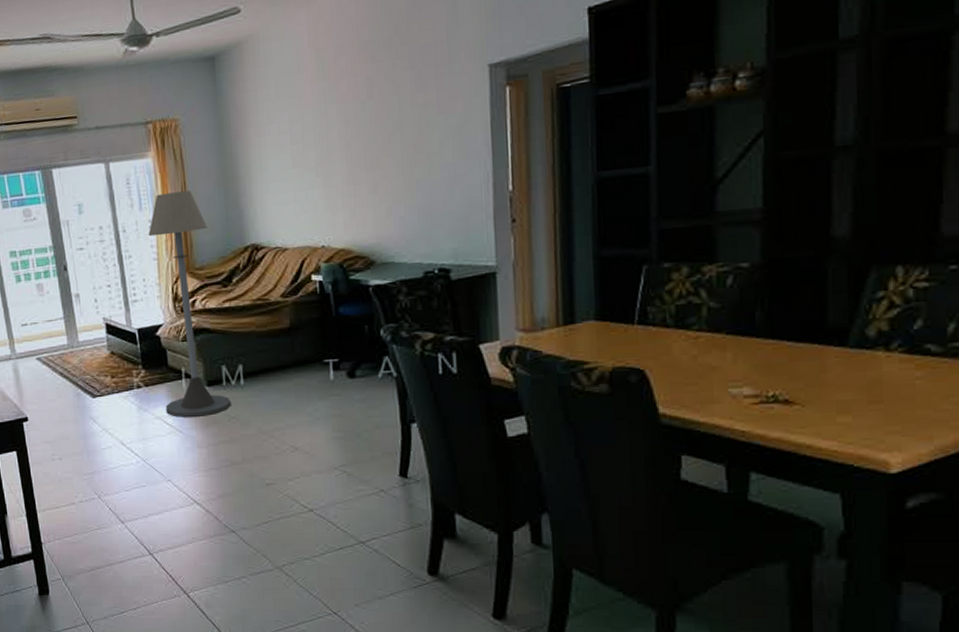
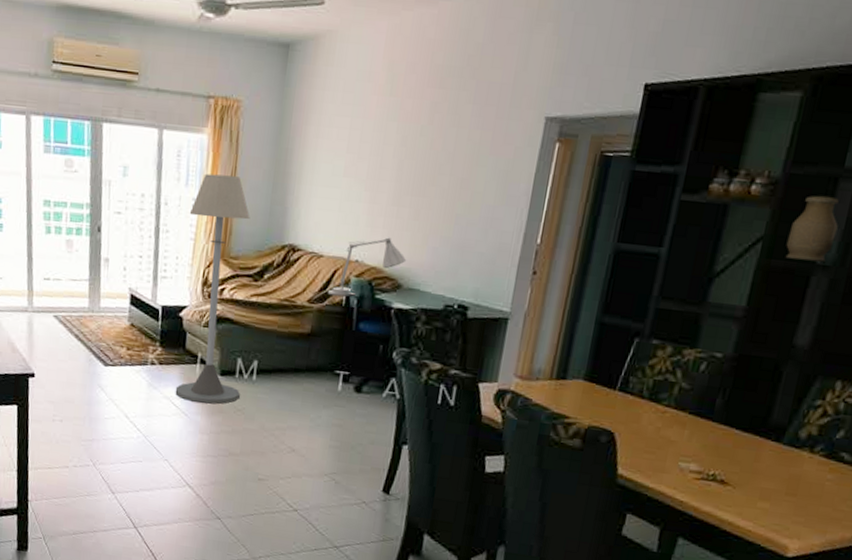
desk lamp: none [299,216,375,287] -> present [327,237,407,298]
decorative jar: none [792,72,850,147] -> present [785,195,839,262]

